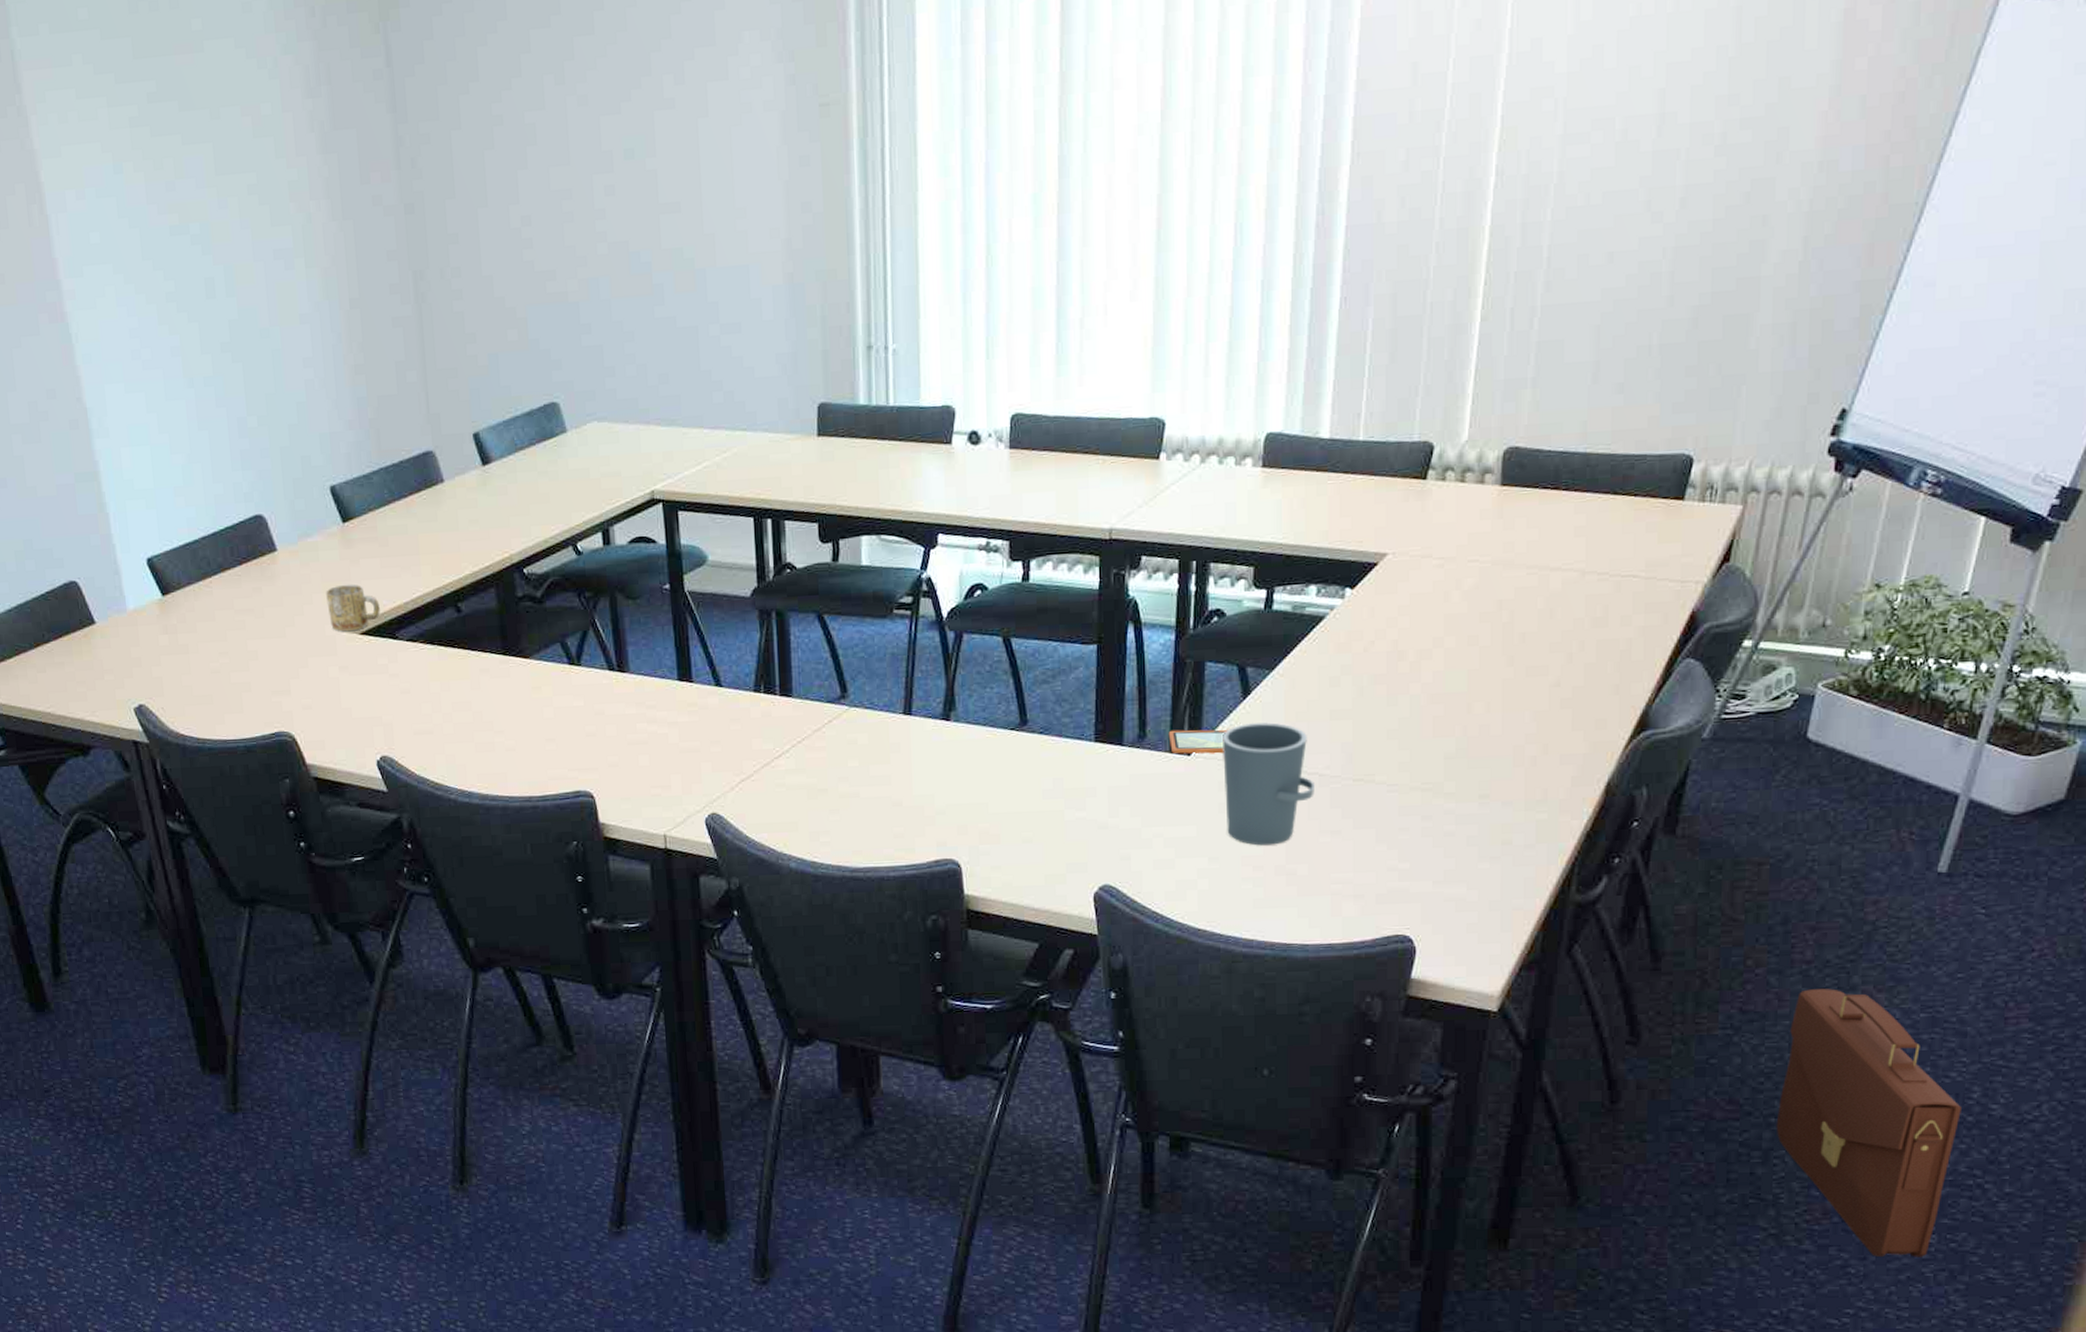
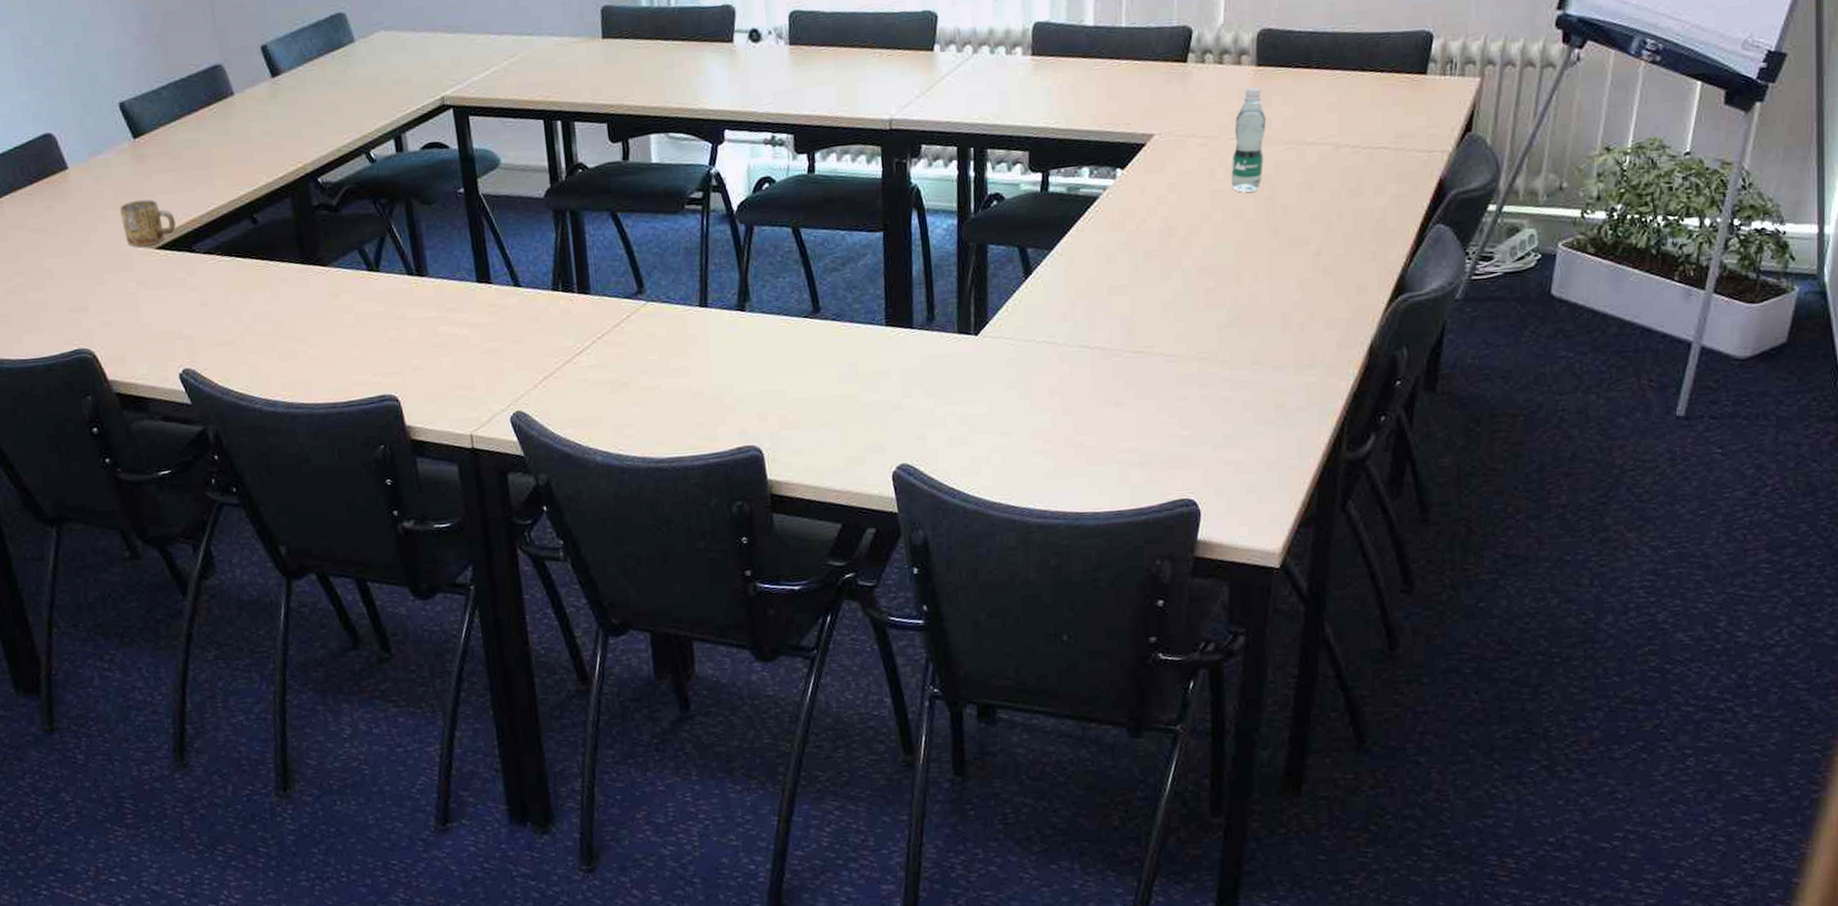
tablet: present [1168,729,1228,754] -> none [956,309,1013,335]
cup: present [1223,722,1316,845] -> none [1007,300,1098,419]
bottle: none [1467,506,1509,618] -> present [1231,86,1267,193]
briefcase: present [1776,989,1961,1257] -> none [1542,530,1710,781]

